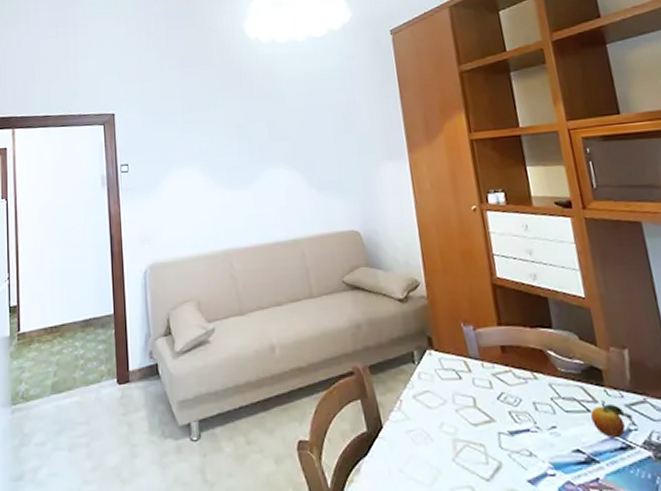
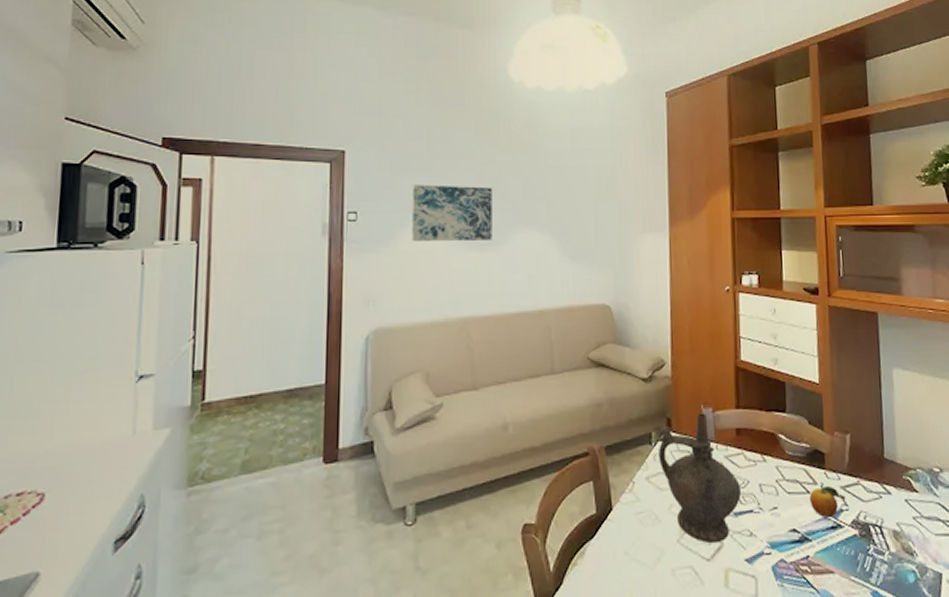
wall art: none [172,133,245,185] -> present [412,185,492,241]
ceremonial vessel: none [420,331,515,463] -> present [657,413,742,544]

